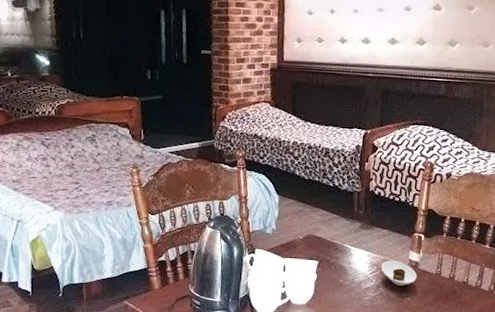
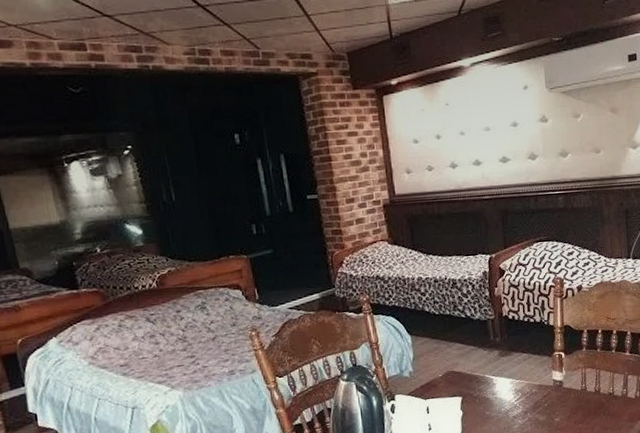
saucer: present [381,260,417,286] -> none [526,383,563,409]

